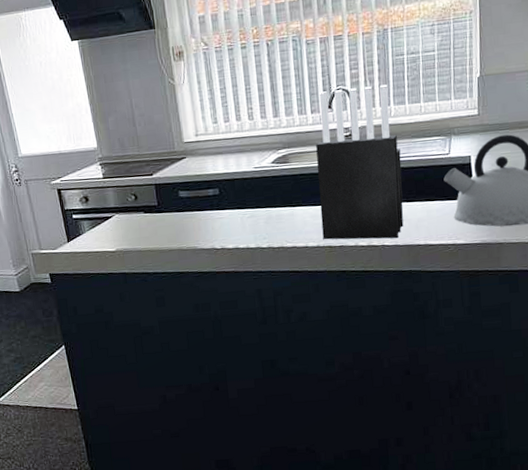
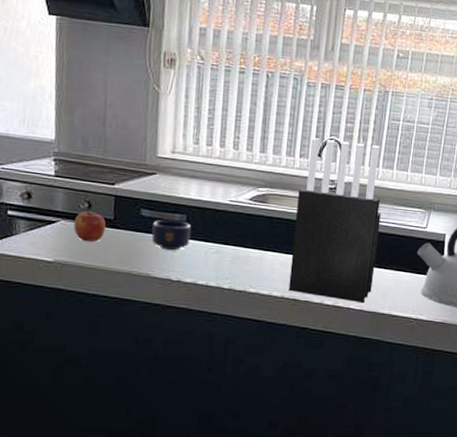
apple: none [126,201,153,229] -> present [73,209,106,242]
mug: none [191,195,226,223] -> present [151,219,192,251]

